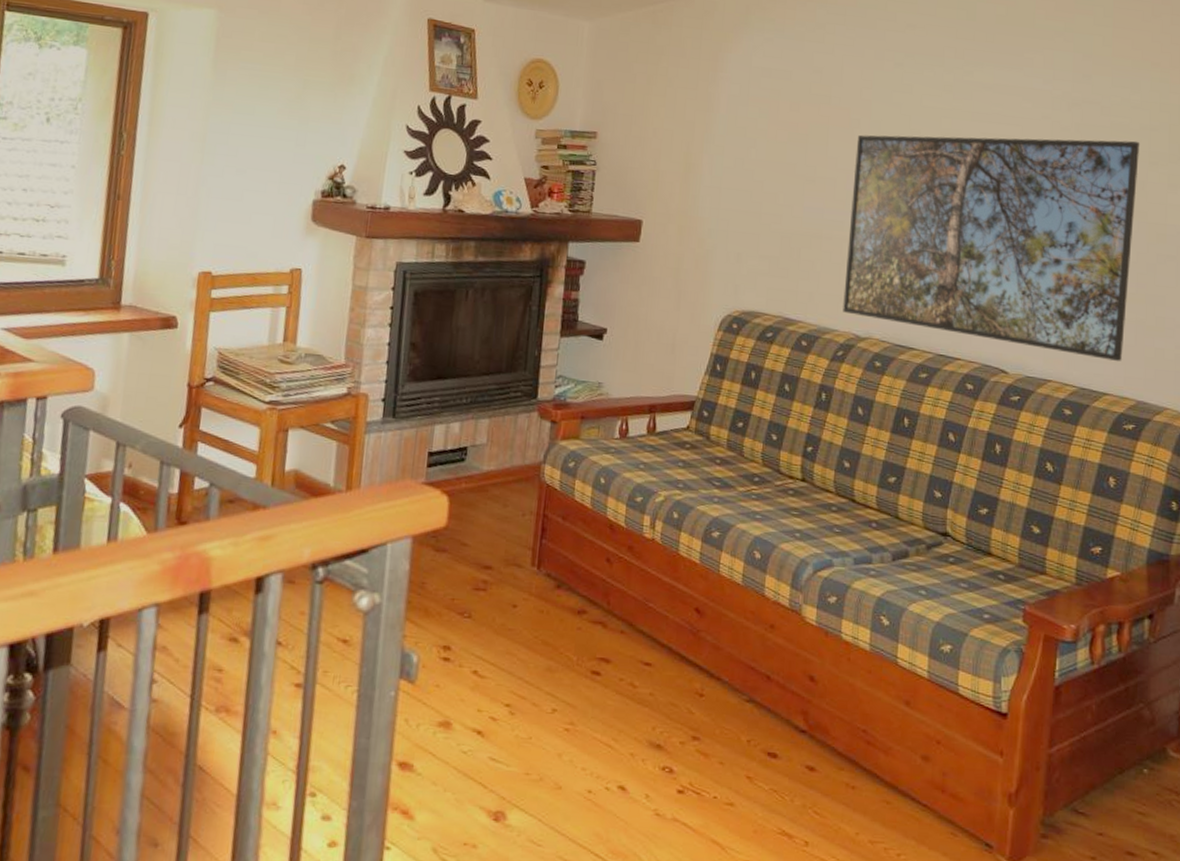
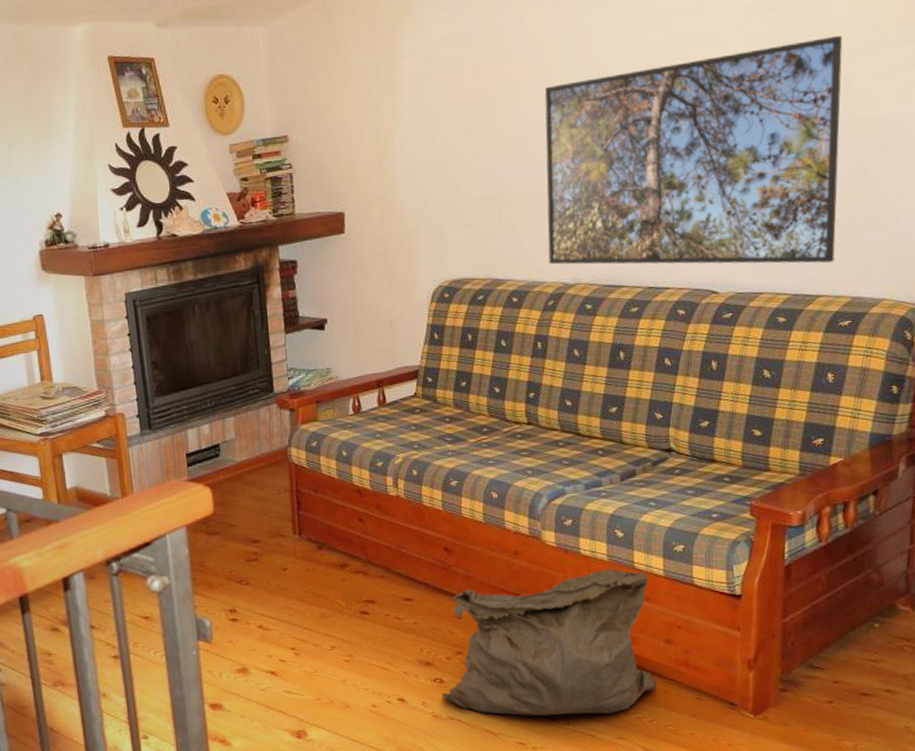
bag: none [668,660,910,839] -> present [441,568,656,716]

